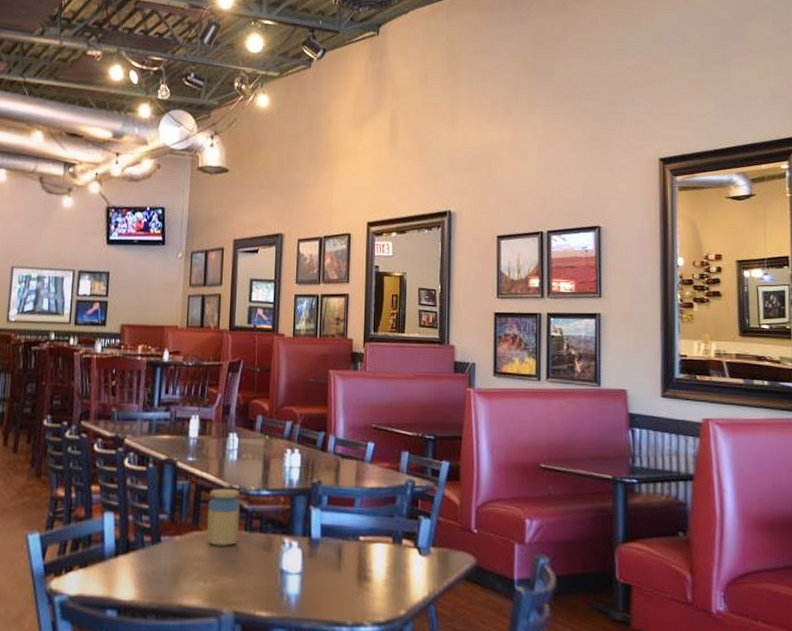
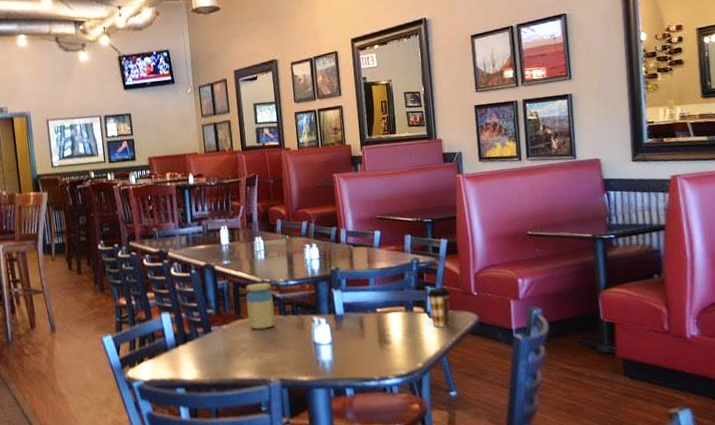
coffee cup: none [419,518,446,569] -> present [426,287,450,328]

